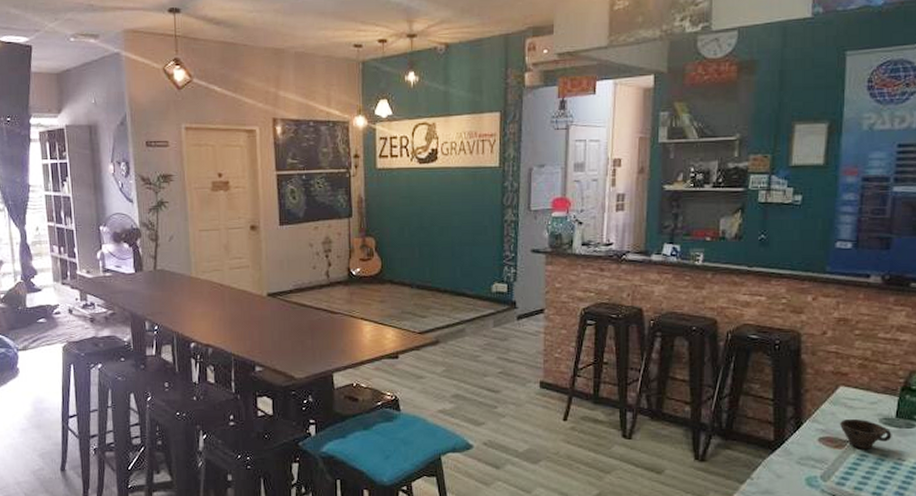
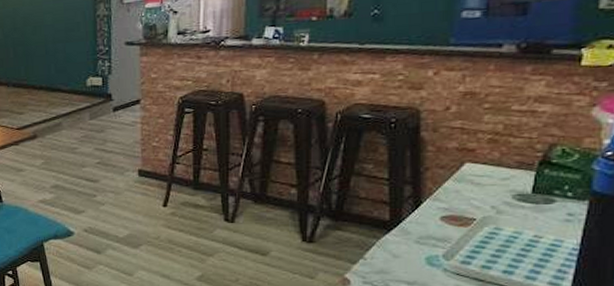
cup: present [839,418,892,449] -> none [464,195,527,227]

